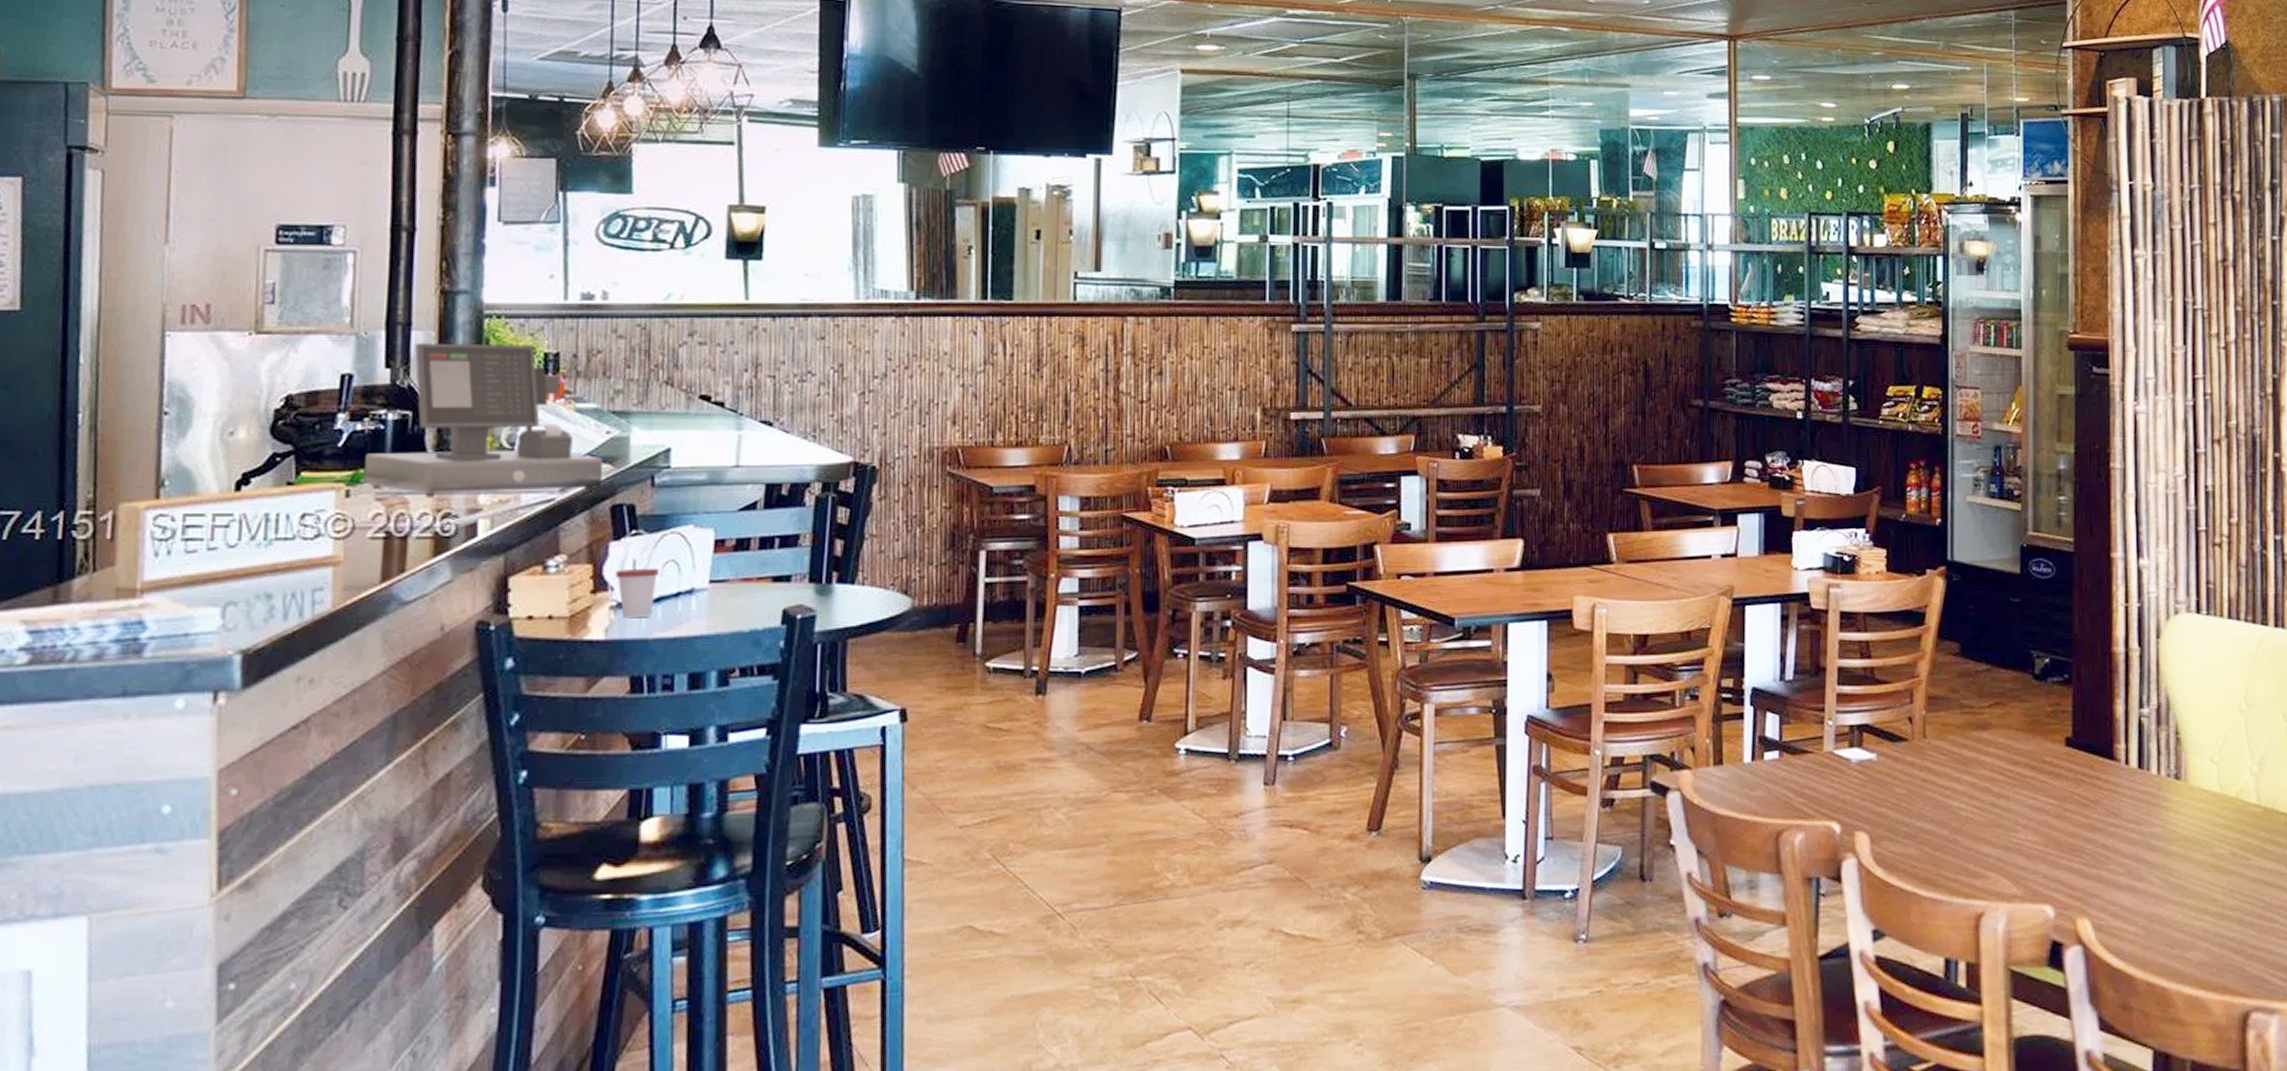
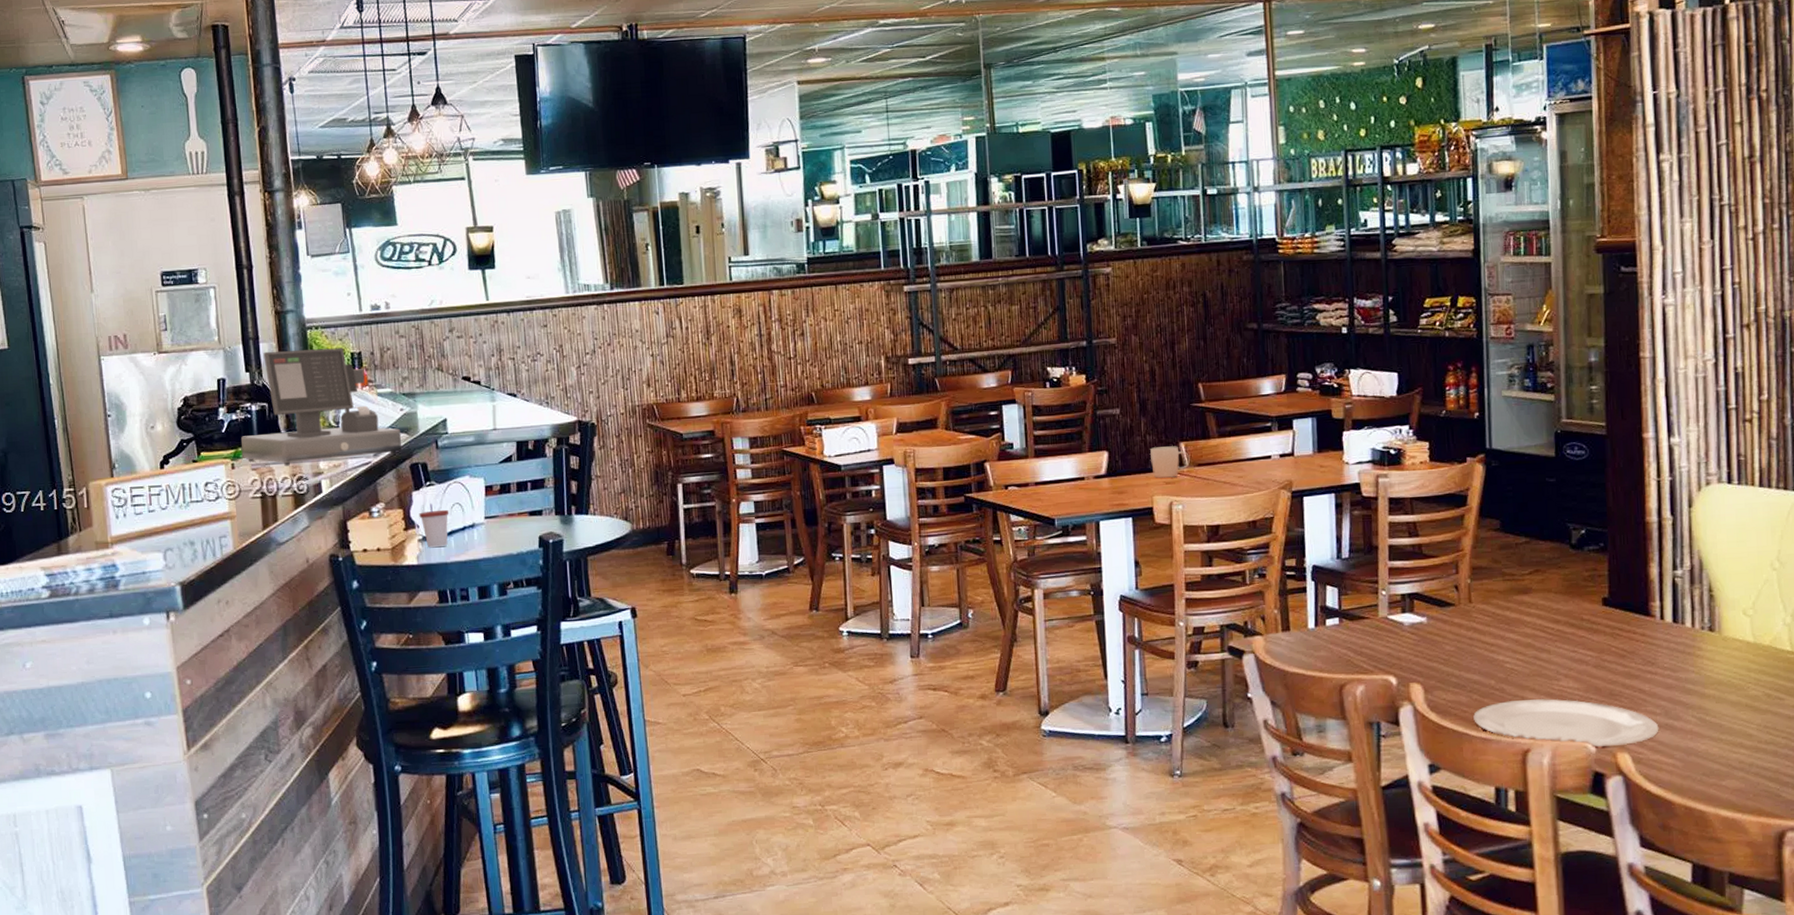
mug: none [1572,537,1618,575] -> present [1149,446,1190,478]
plate: none [1924,853,2122,912] -> present [1473,699,1659,748]

